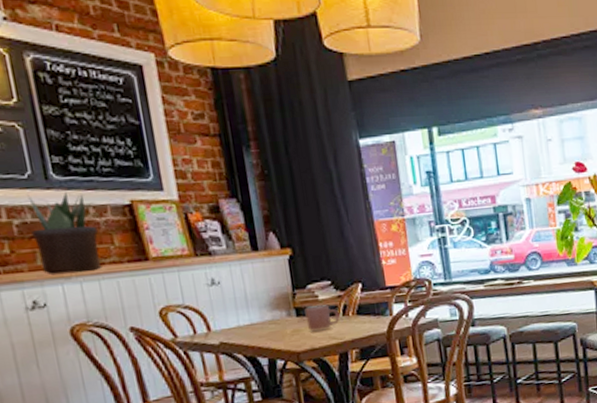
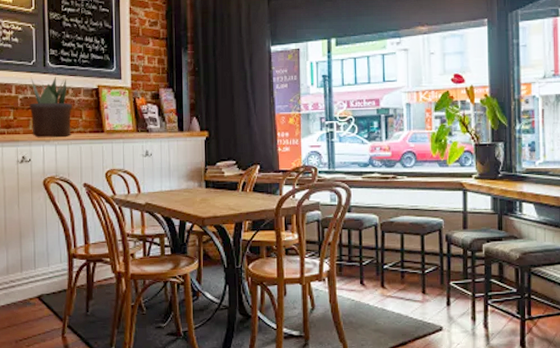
mug: present [304,304,339,332] -> none [212,179,238,202]

